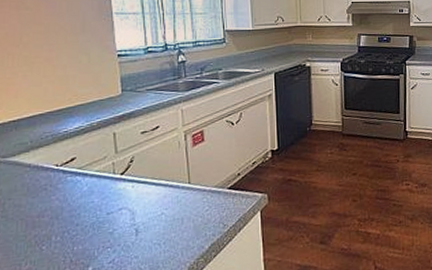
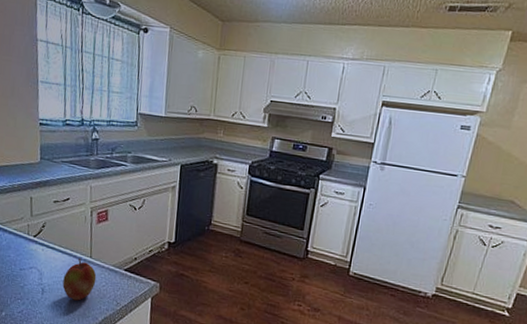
apple: none [160,186,198,234] -> present [62,257,97,301]

